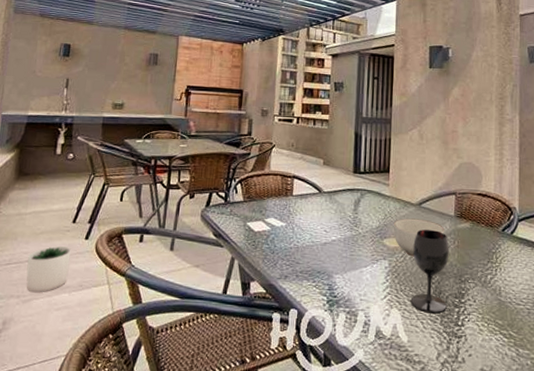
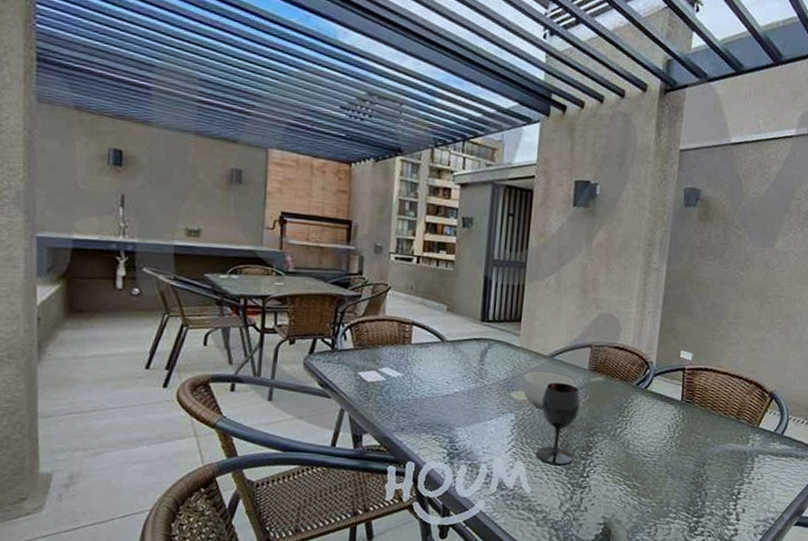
planter: present [26,246,71,293] -> none [92,395,147,446]

